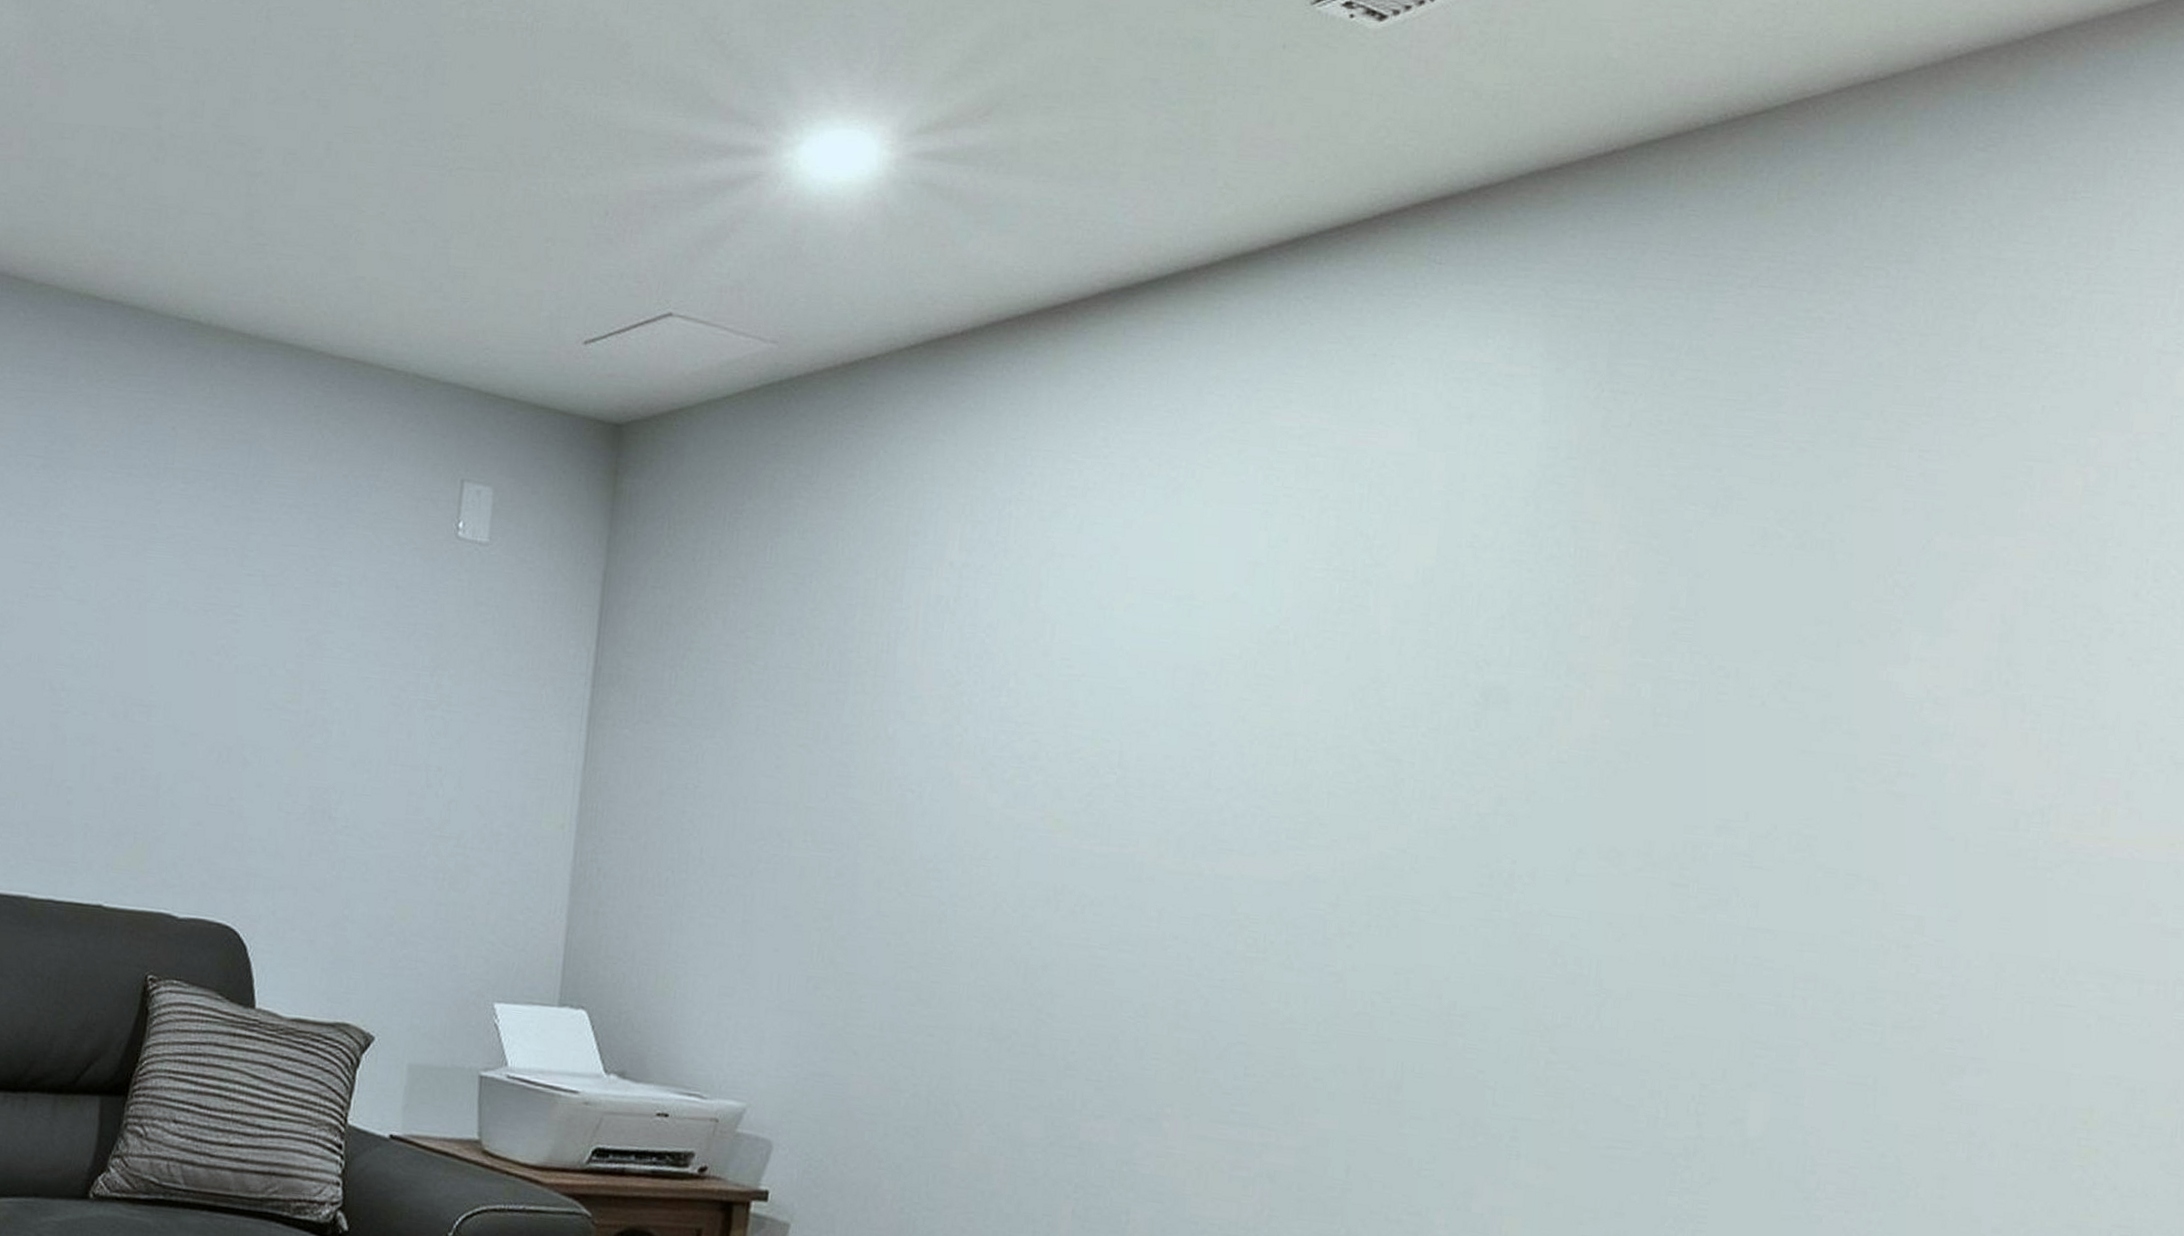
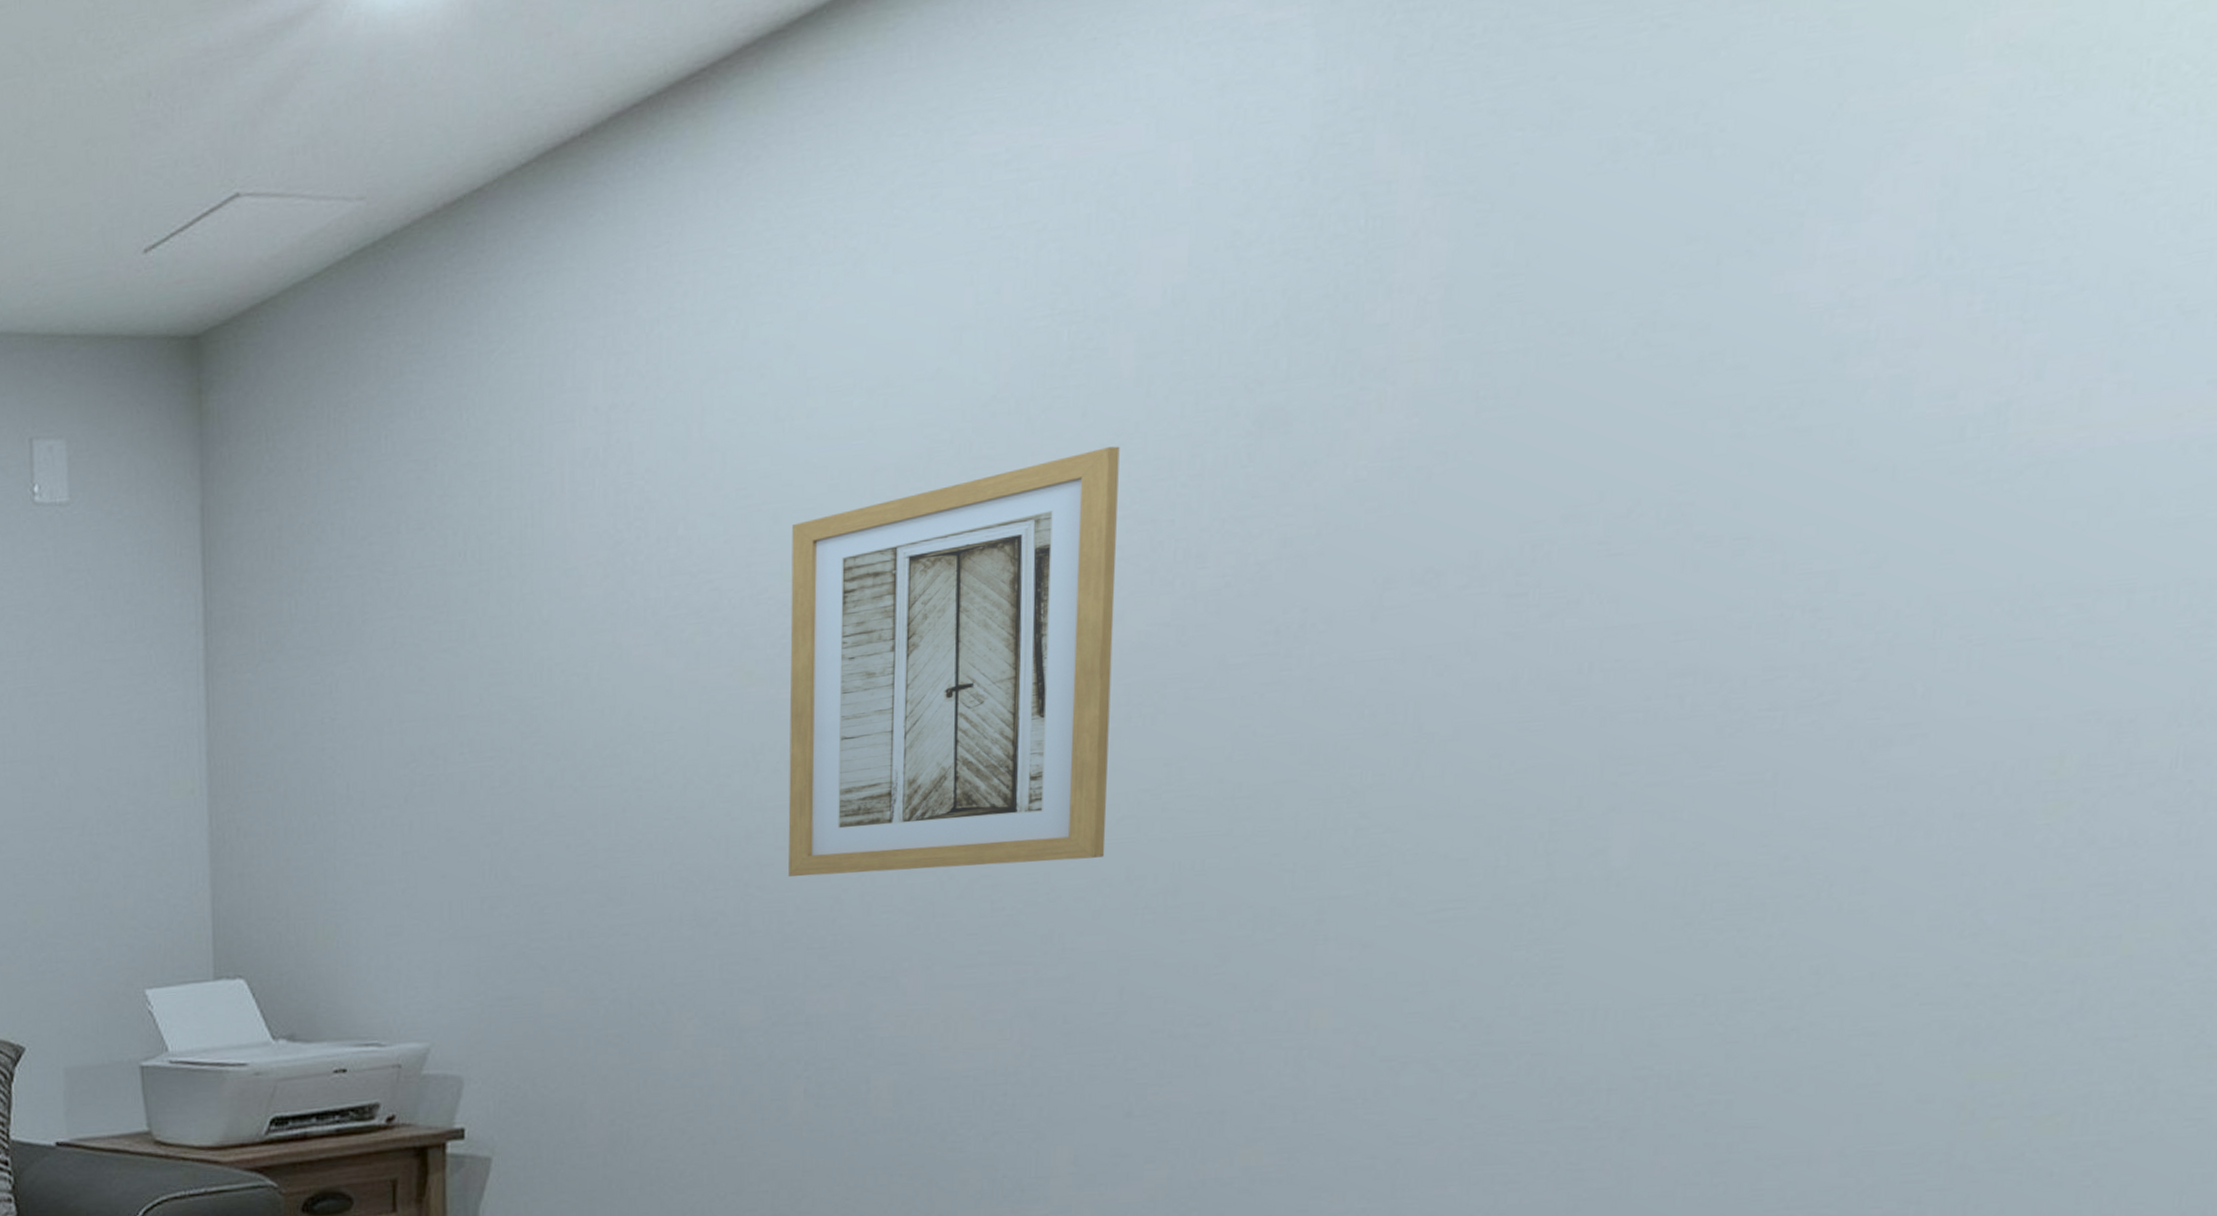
wall art: none [1075,689,1375,1045] -> present [788,446,1120,877]

